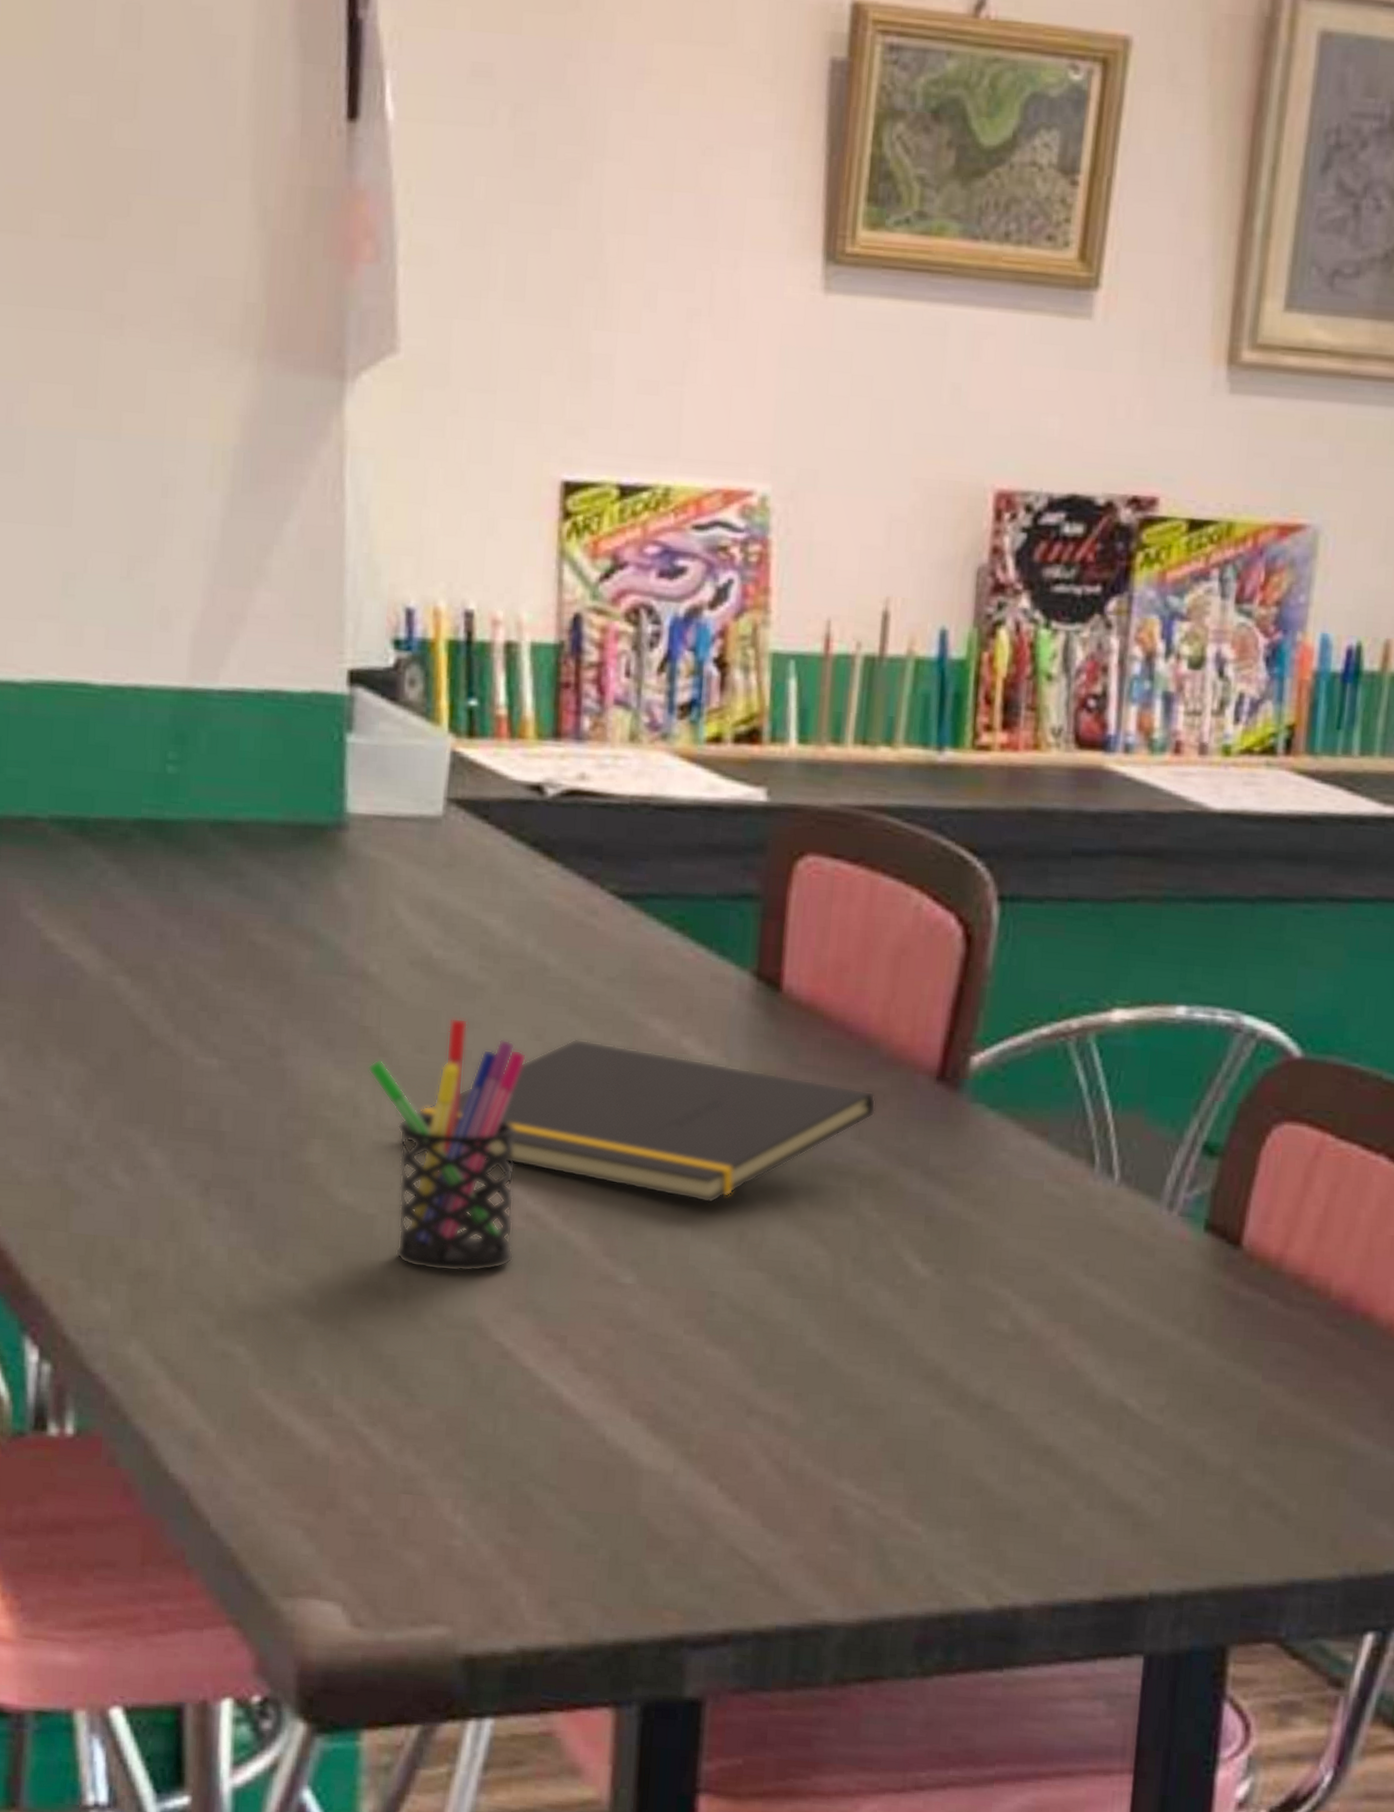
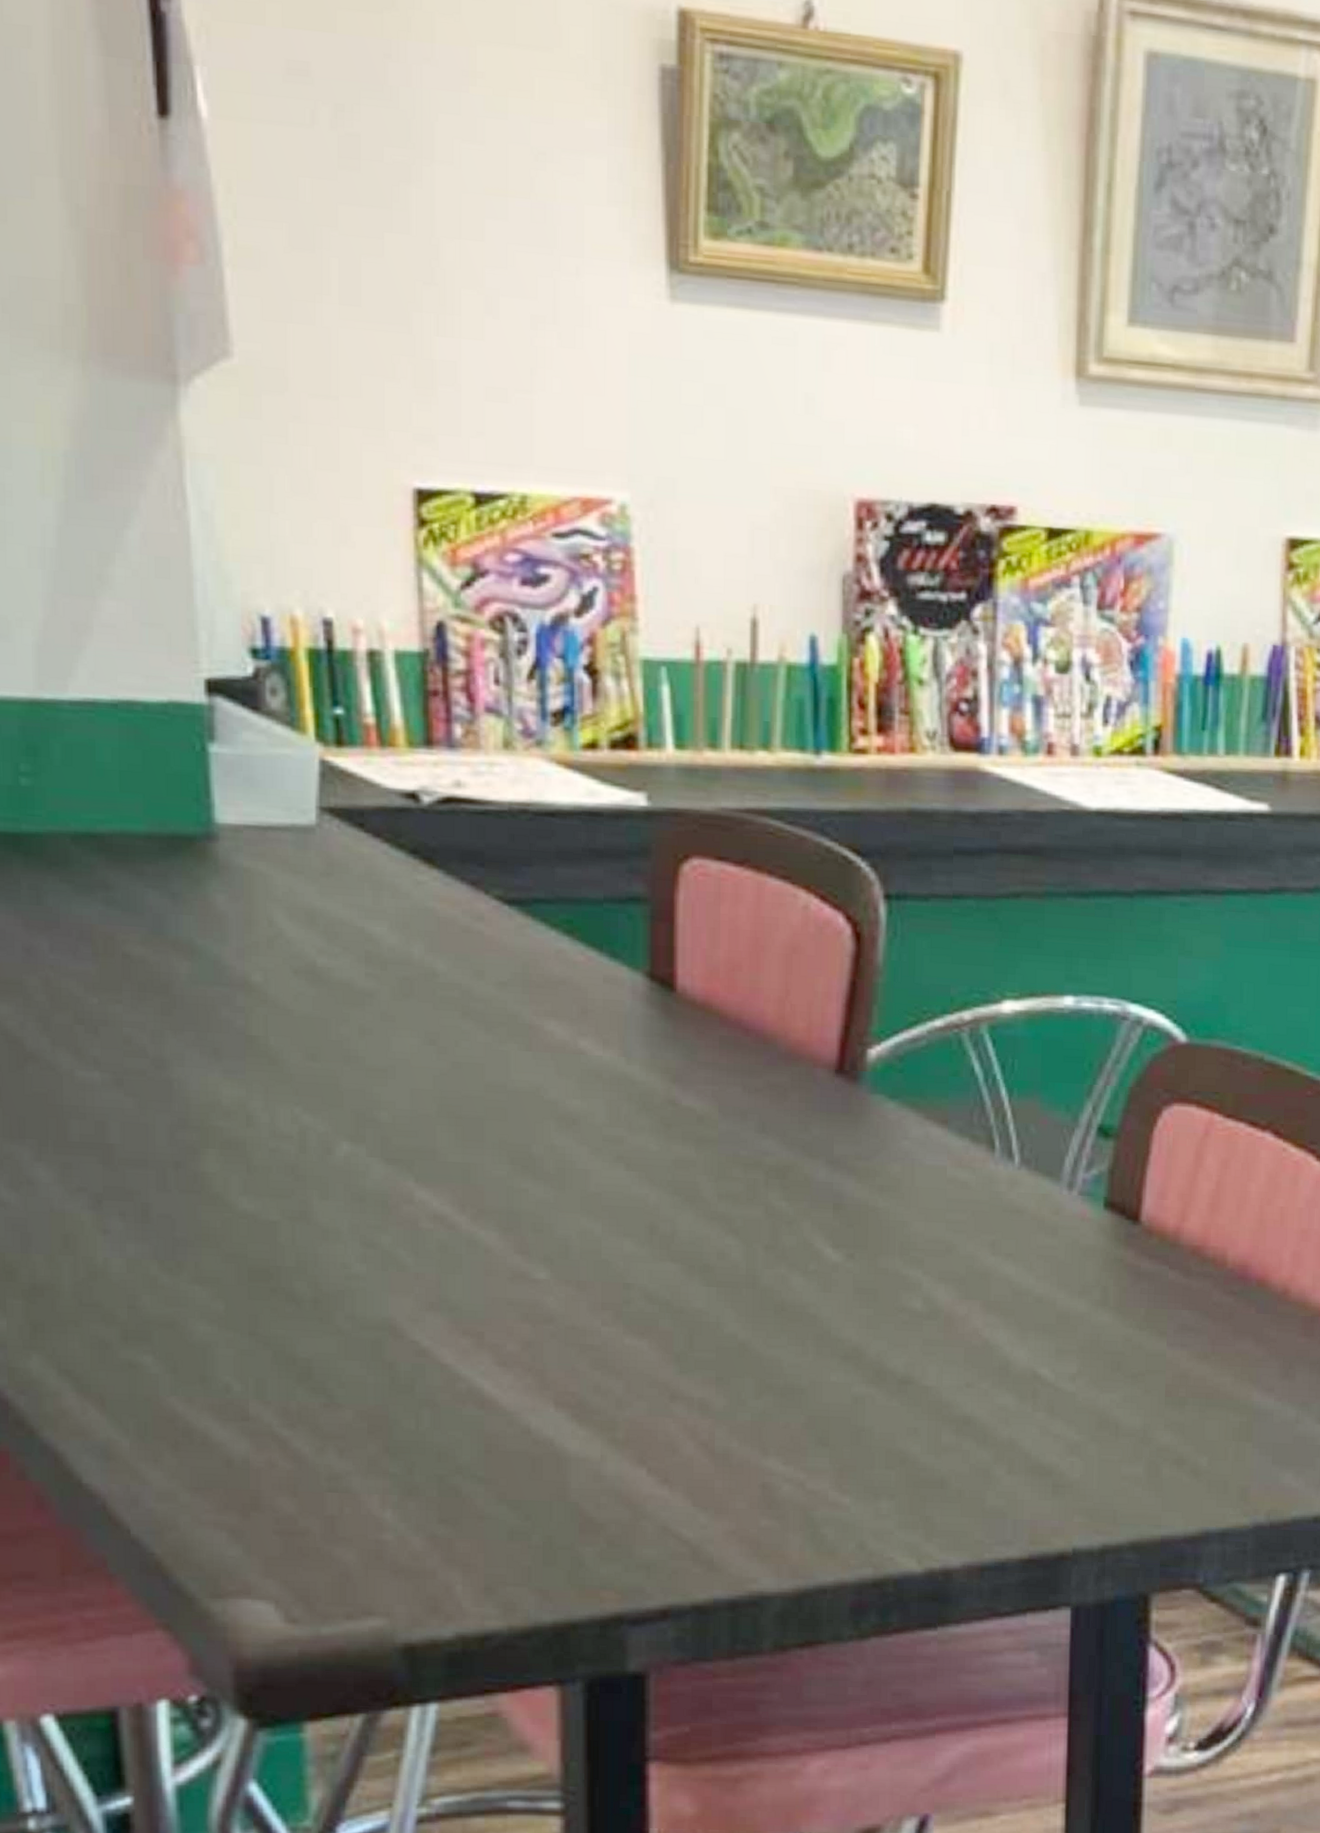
pen holder: present [367,1017,528,1272] -> none [257,1025,424,1275]
notepad: present [407,1039,876,1204] -> none [305,1042,777,1199]

